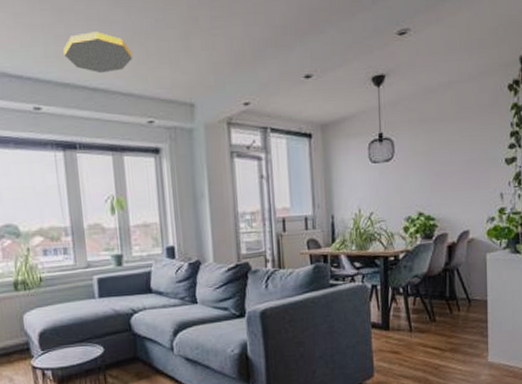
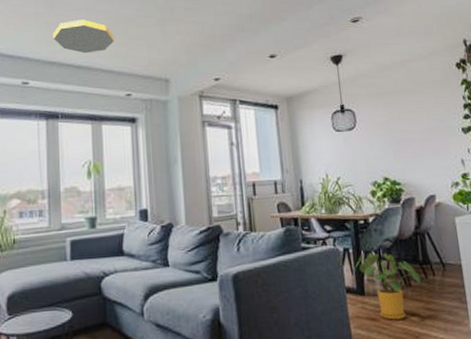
house plant: none [381,289,445,353] -> present [354,252,421,320]

